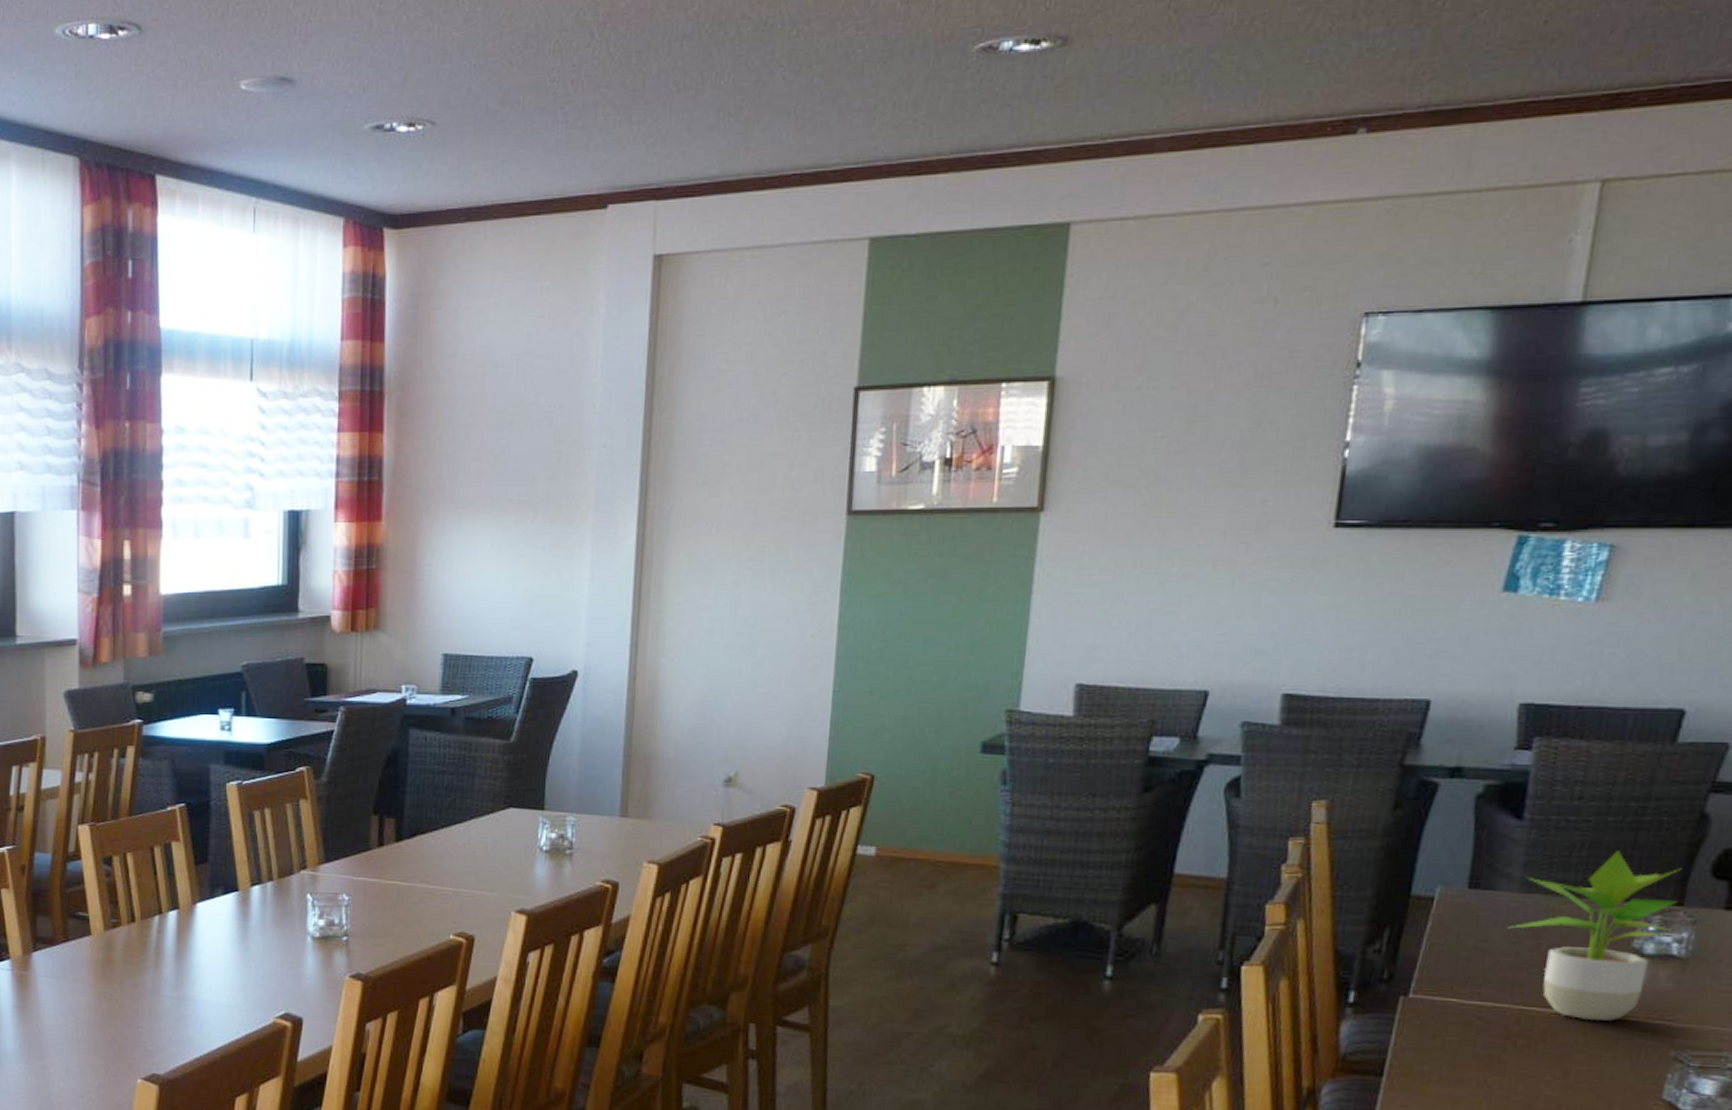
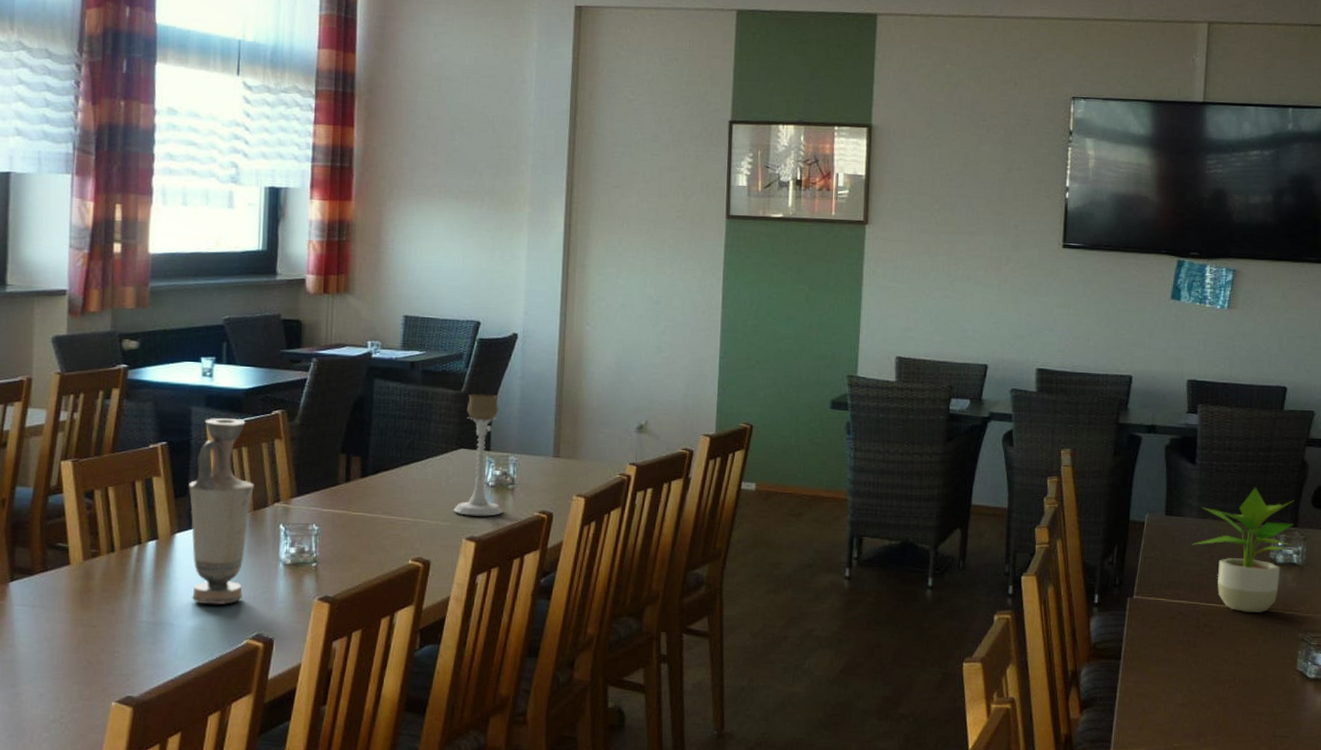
vase: none [209,777,278,981] -> present [189,418,254,605]
candle holder: none [501,743,559,886] -> present [453,393,503,516]

